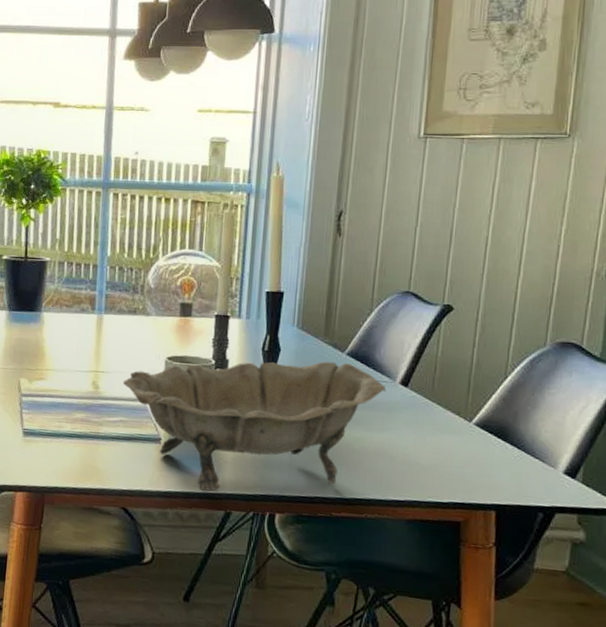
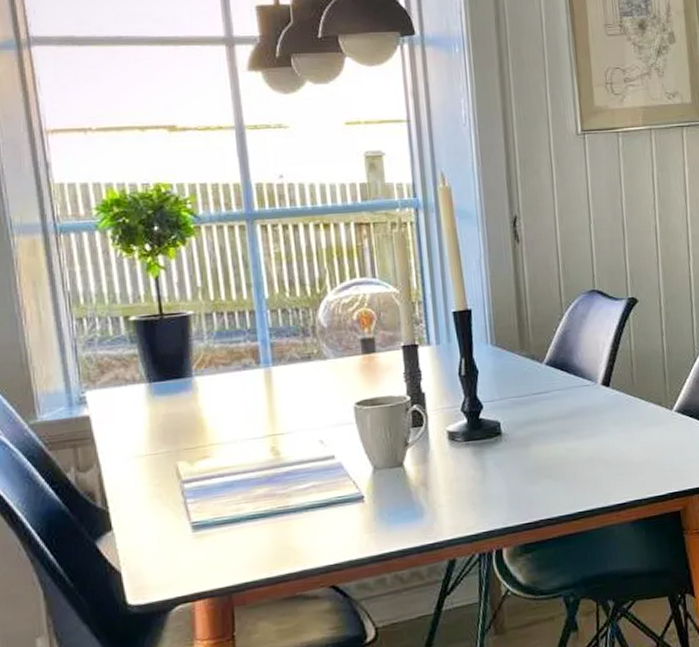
decorative bowl: present [122,361,387,491] -> none [307,373,590,544]

